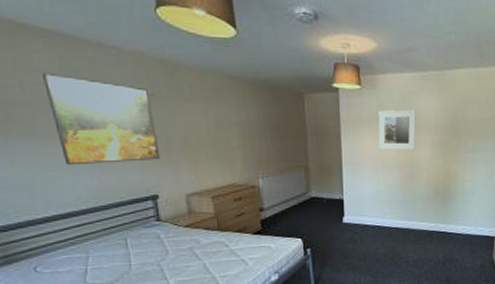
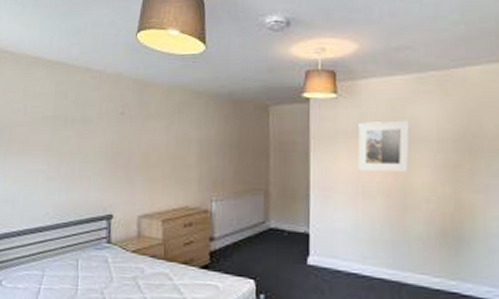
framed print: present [43,72,160,166] -> none [41,97,121,182]

